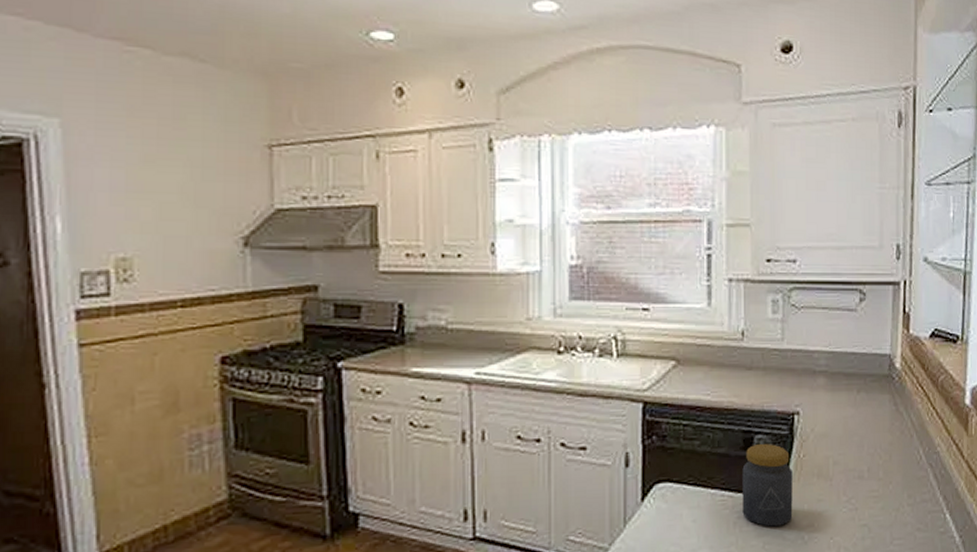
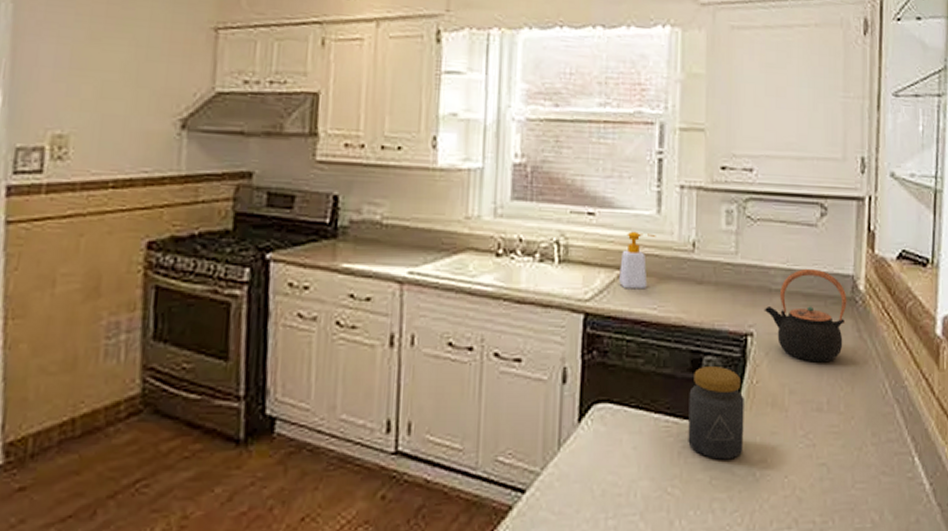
soap bottle: none [674,324,708,378] -> present [619,231,656,290]
teapot: none [809,350,885,436] -> present [764,268,847,363]

